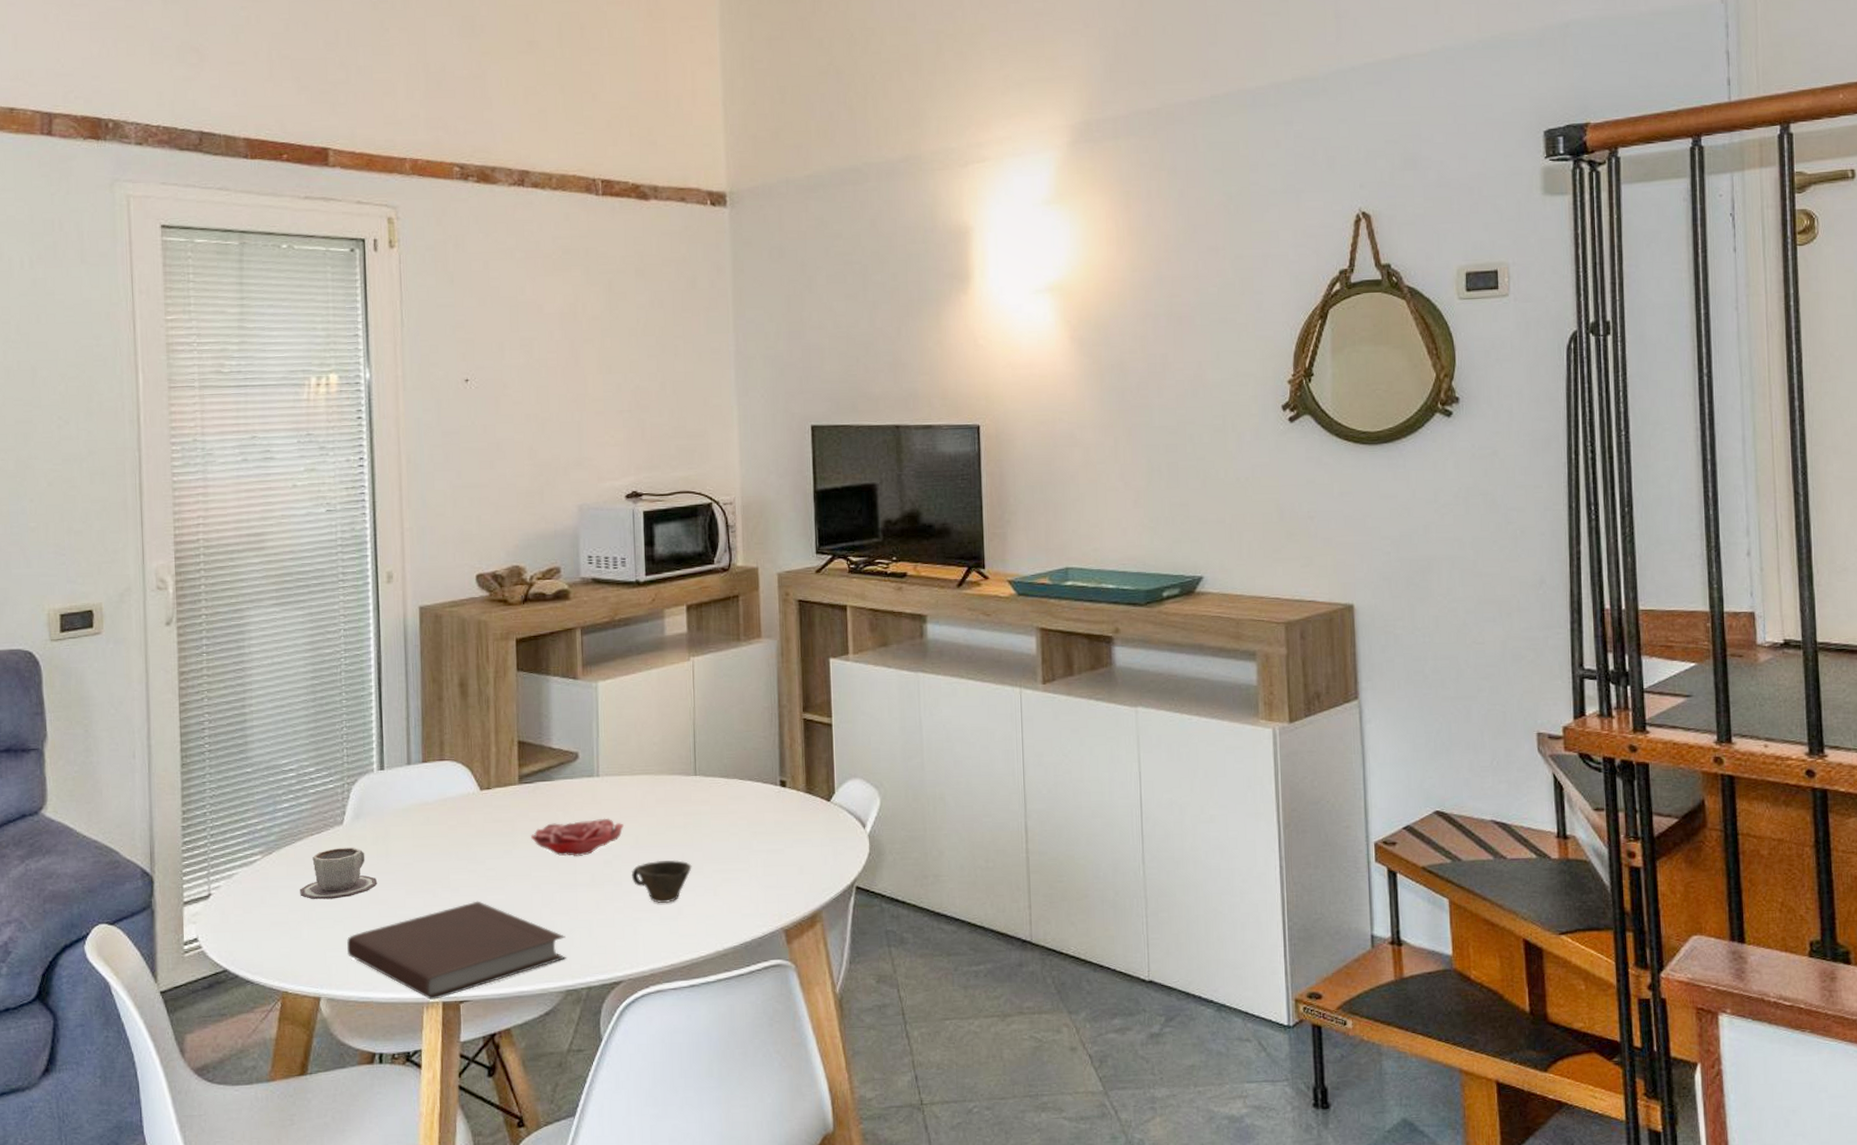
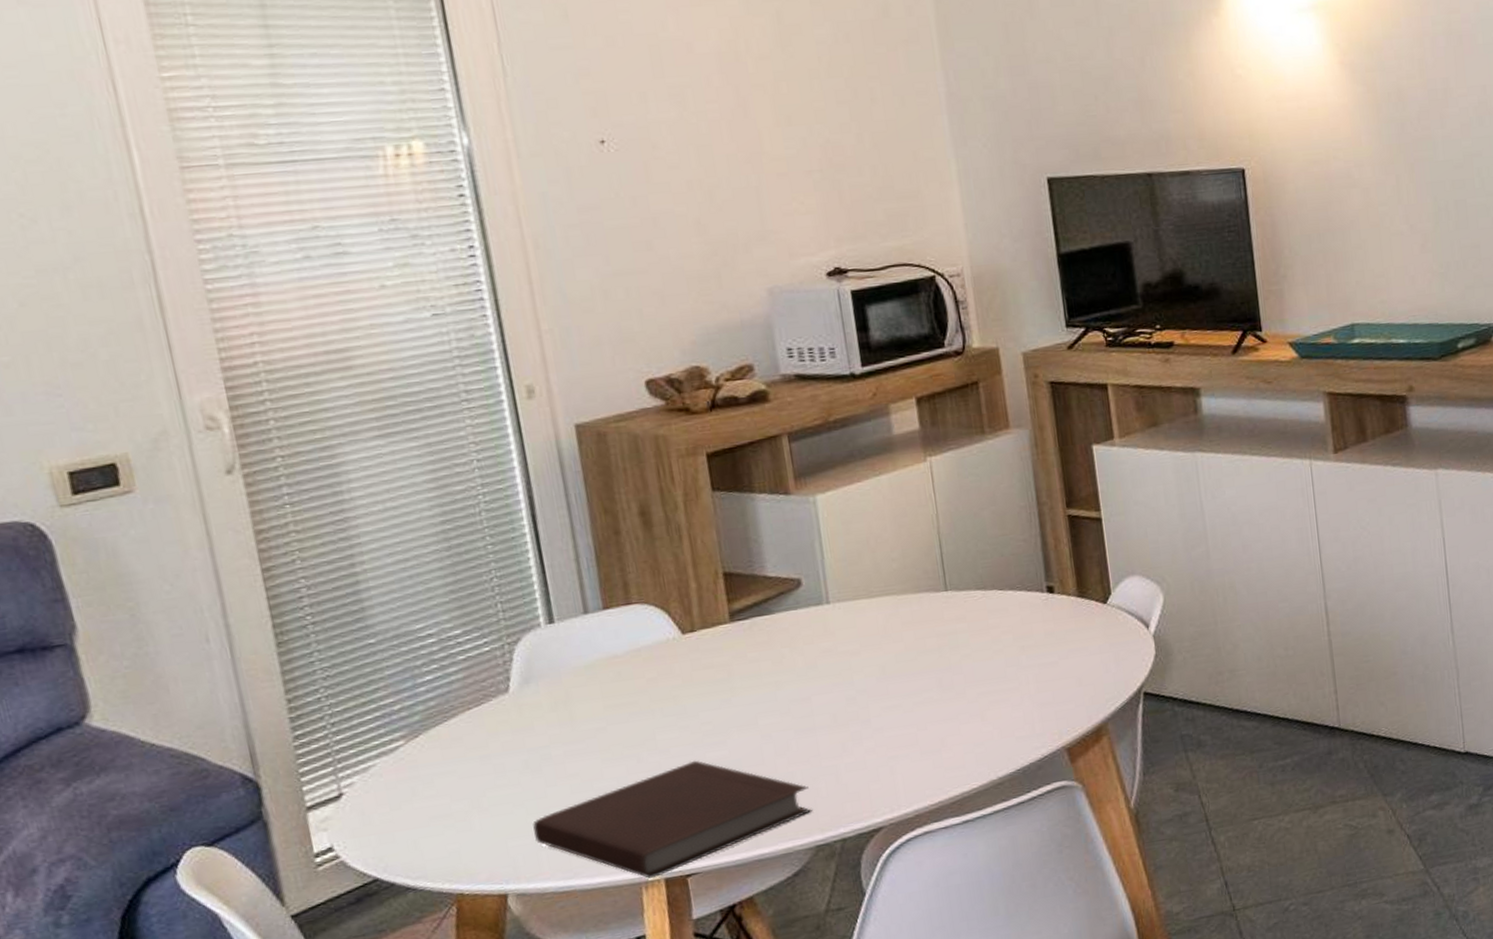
cup: present [300,847,378,900] -> none [462,717,564,784]
flower: present [531,818,625,857] -> none [752,649,867,698]
cup: present [631,859,692,904] -> none [880,686,953,737]

